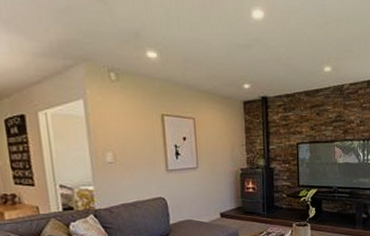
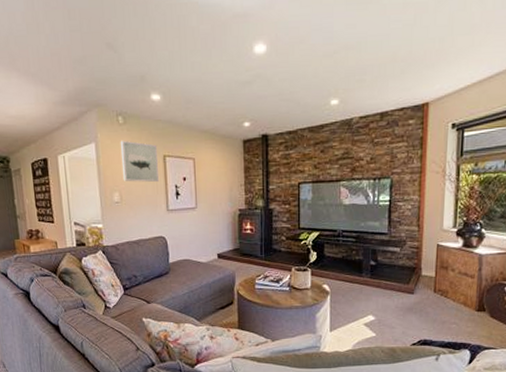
wall art: none [112,97,158,142] -> present [120,140,160,183]

